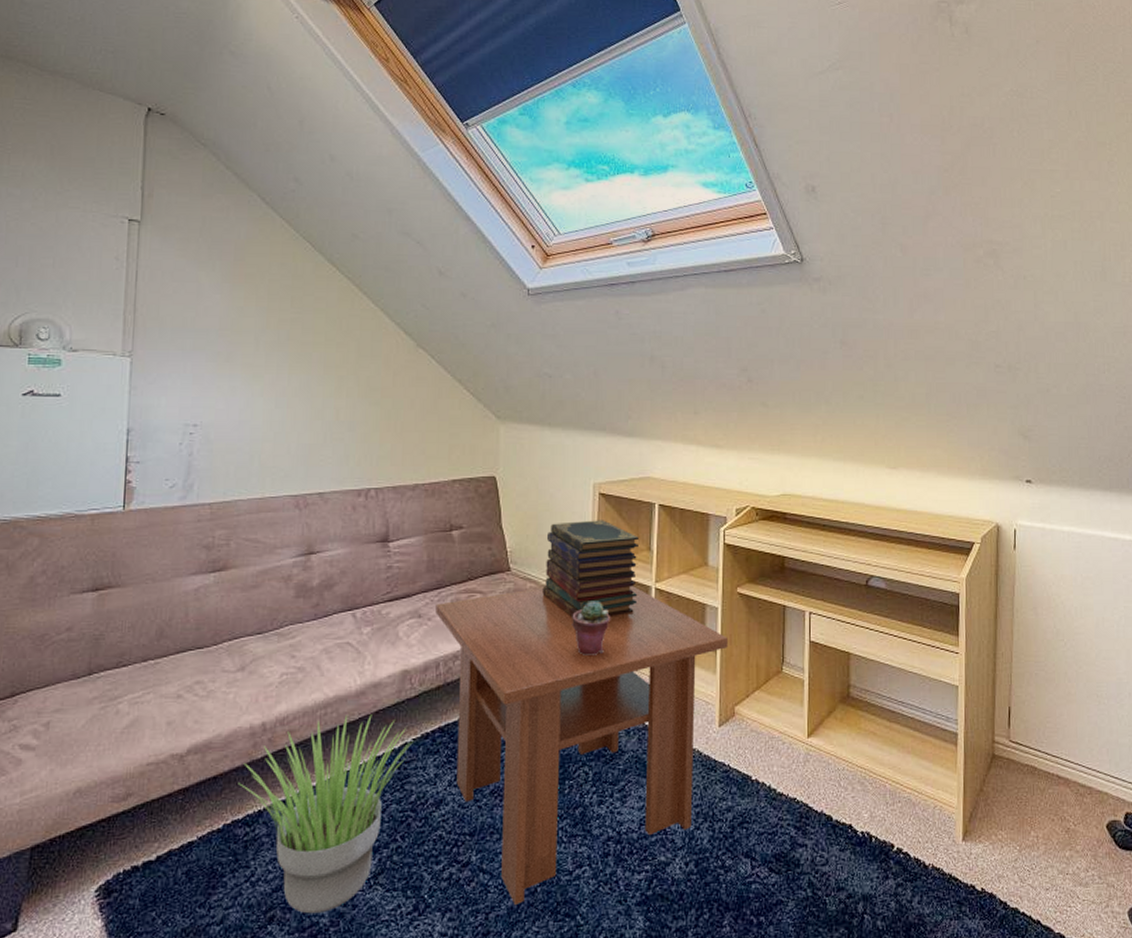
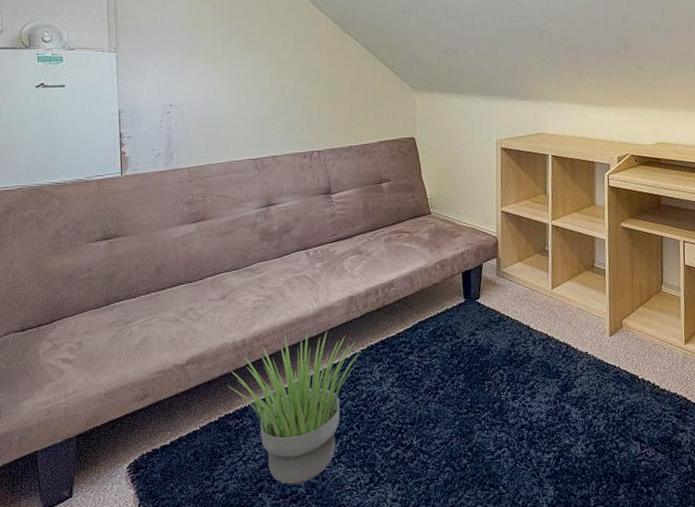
coffee table: present [435,586,728,905] -> none [372,224,615,478]
book stack: present [542,520,639,618] -> none [458,170,538,251]
potted succulent: present [572,601,610,657] -> none [484,236,515,282]

